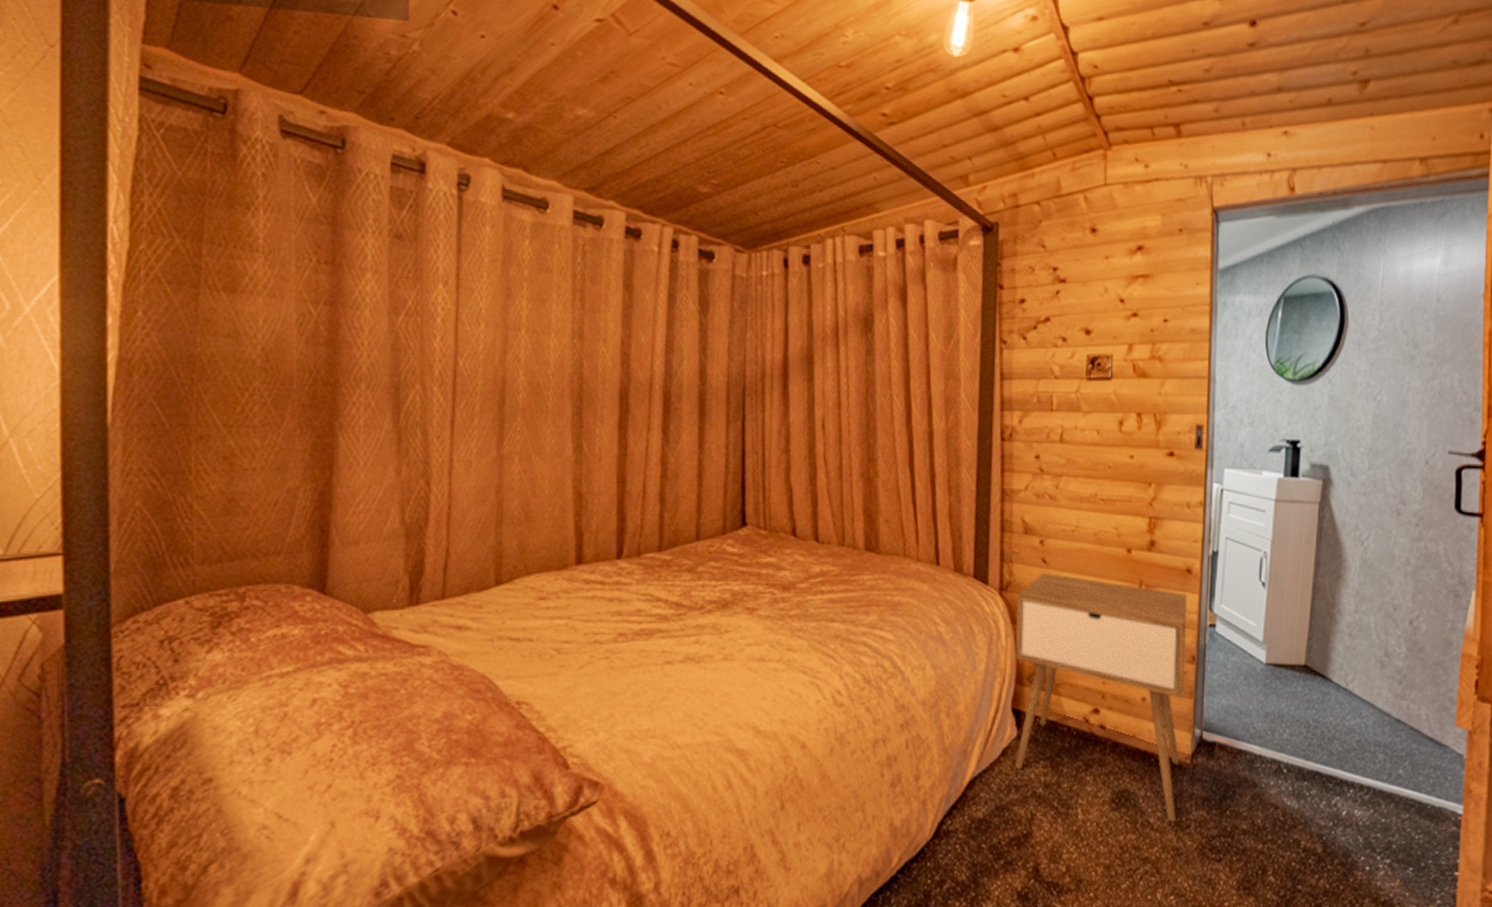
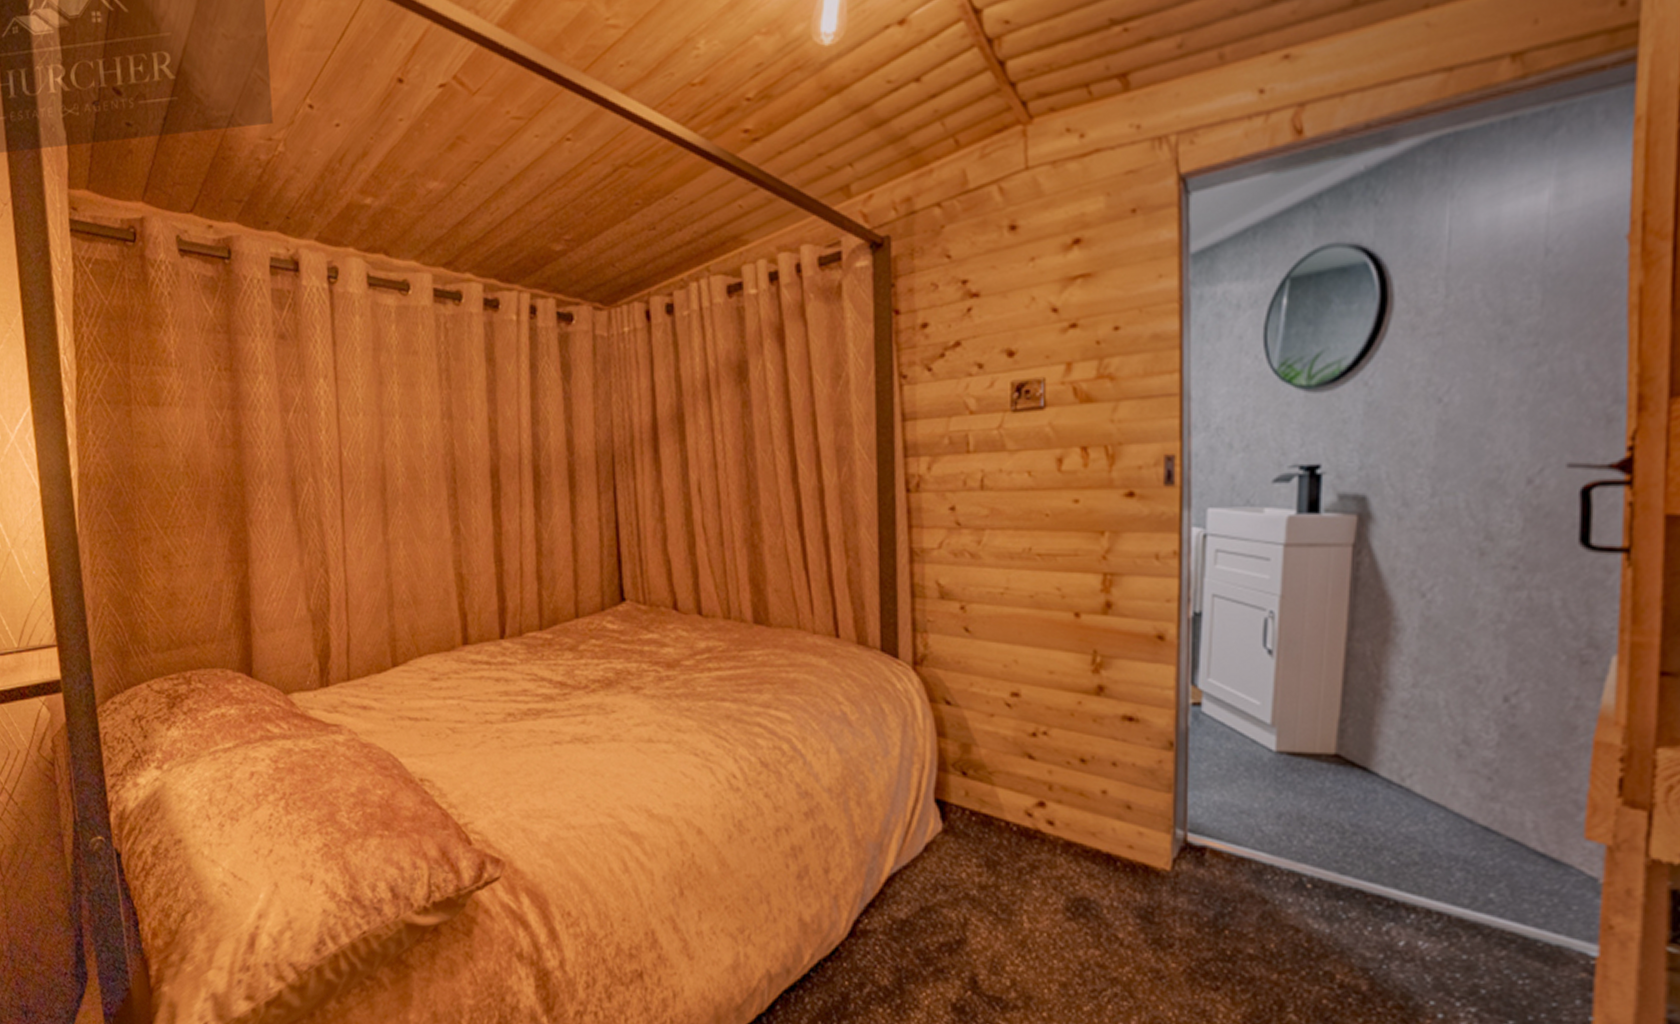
nightstand: present [1015,572,1187,822] -> none [935,643,1160,939]

